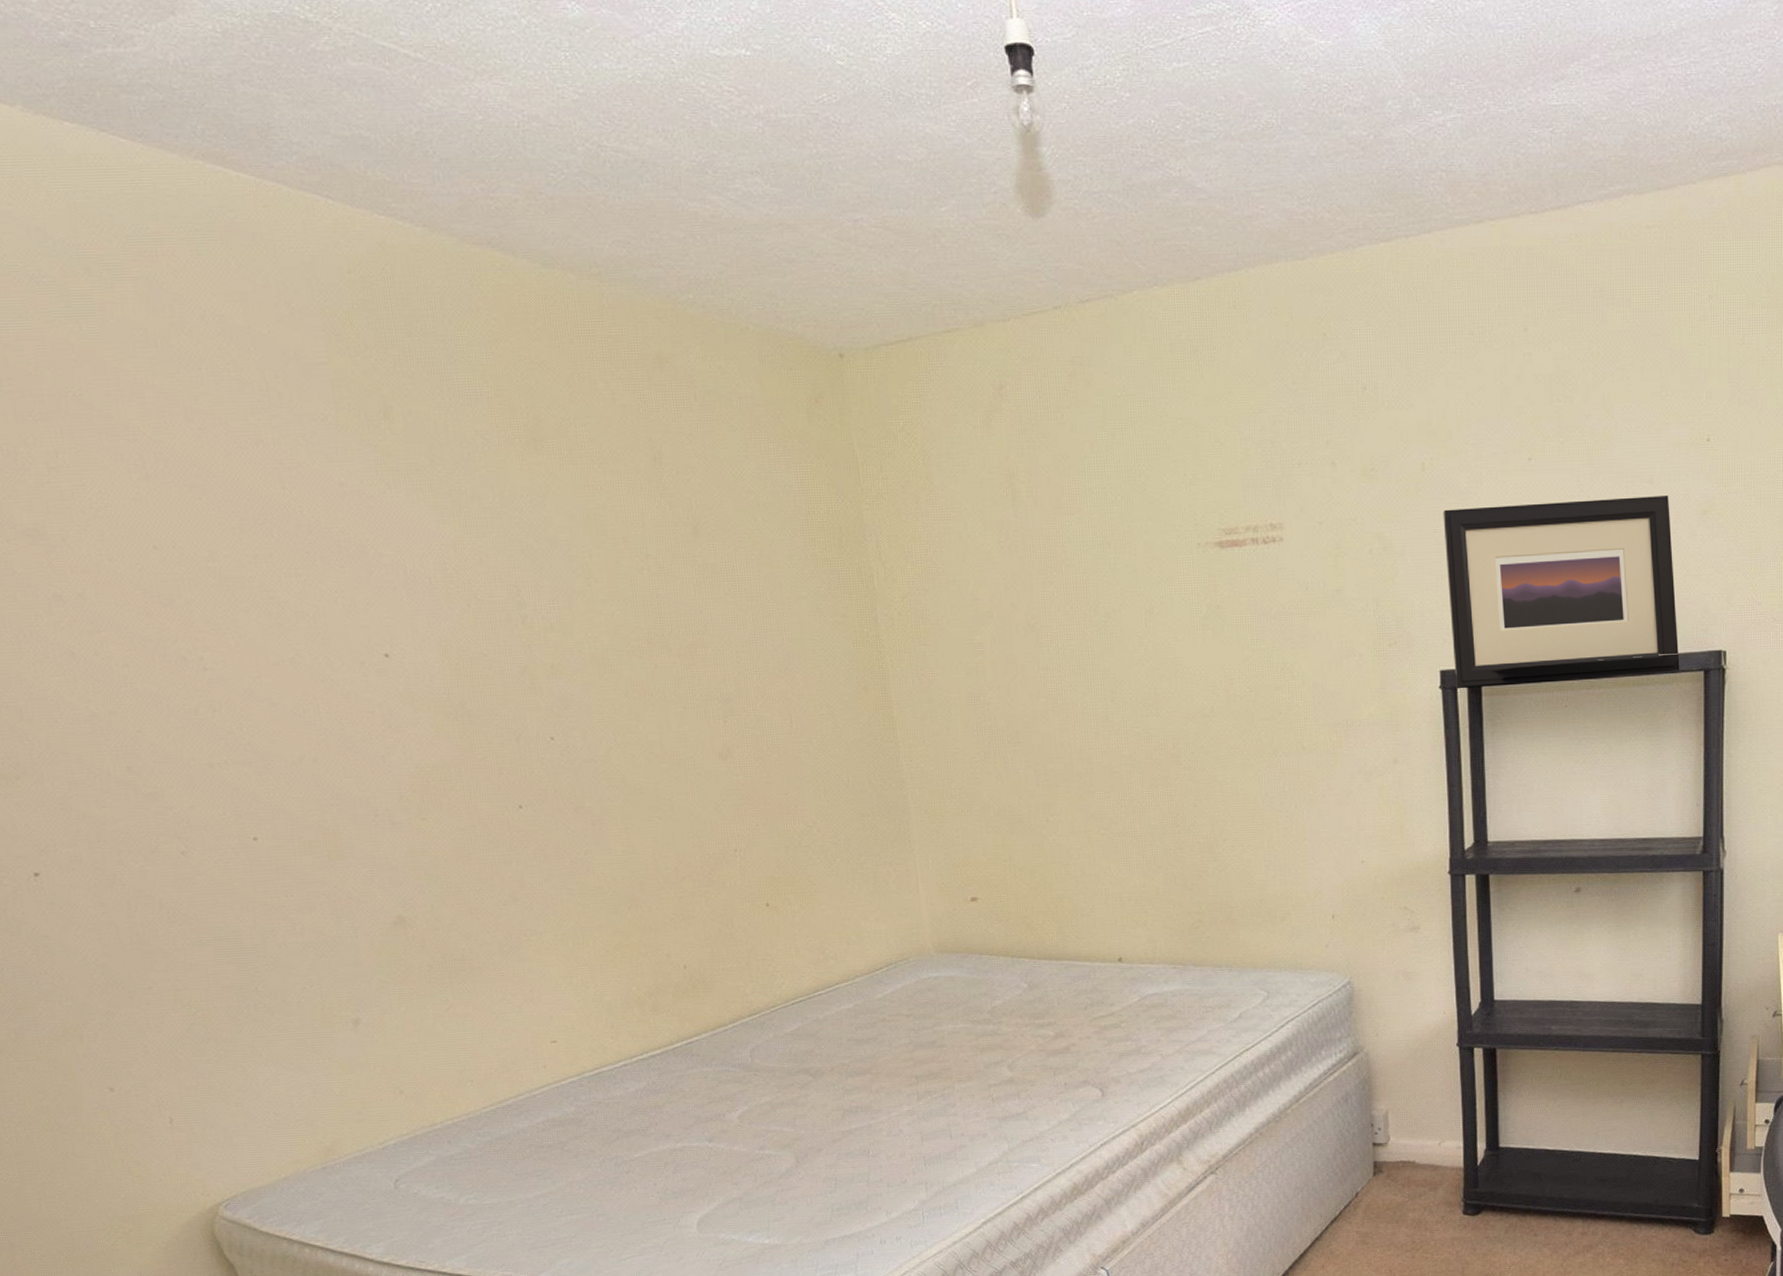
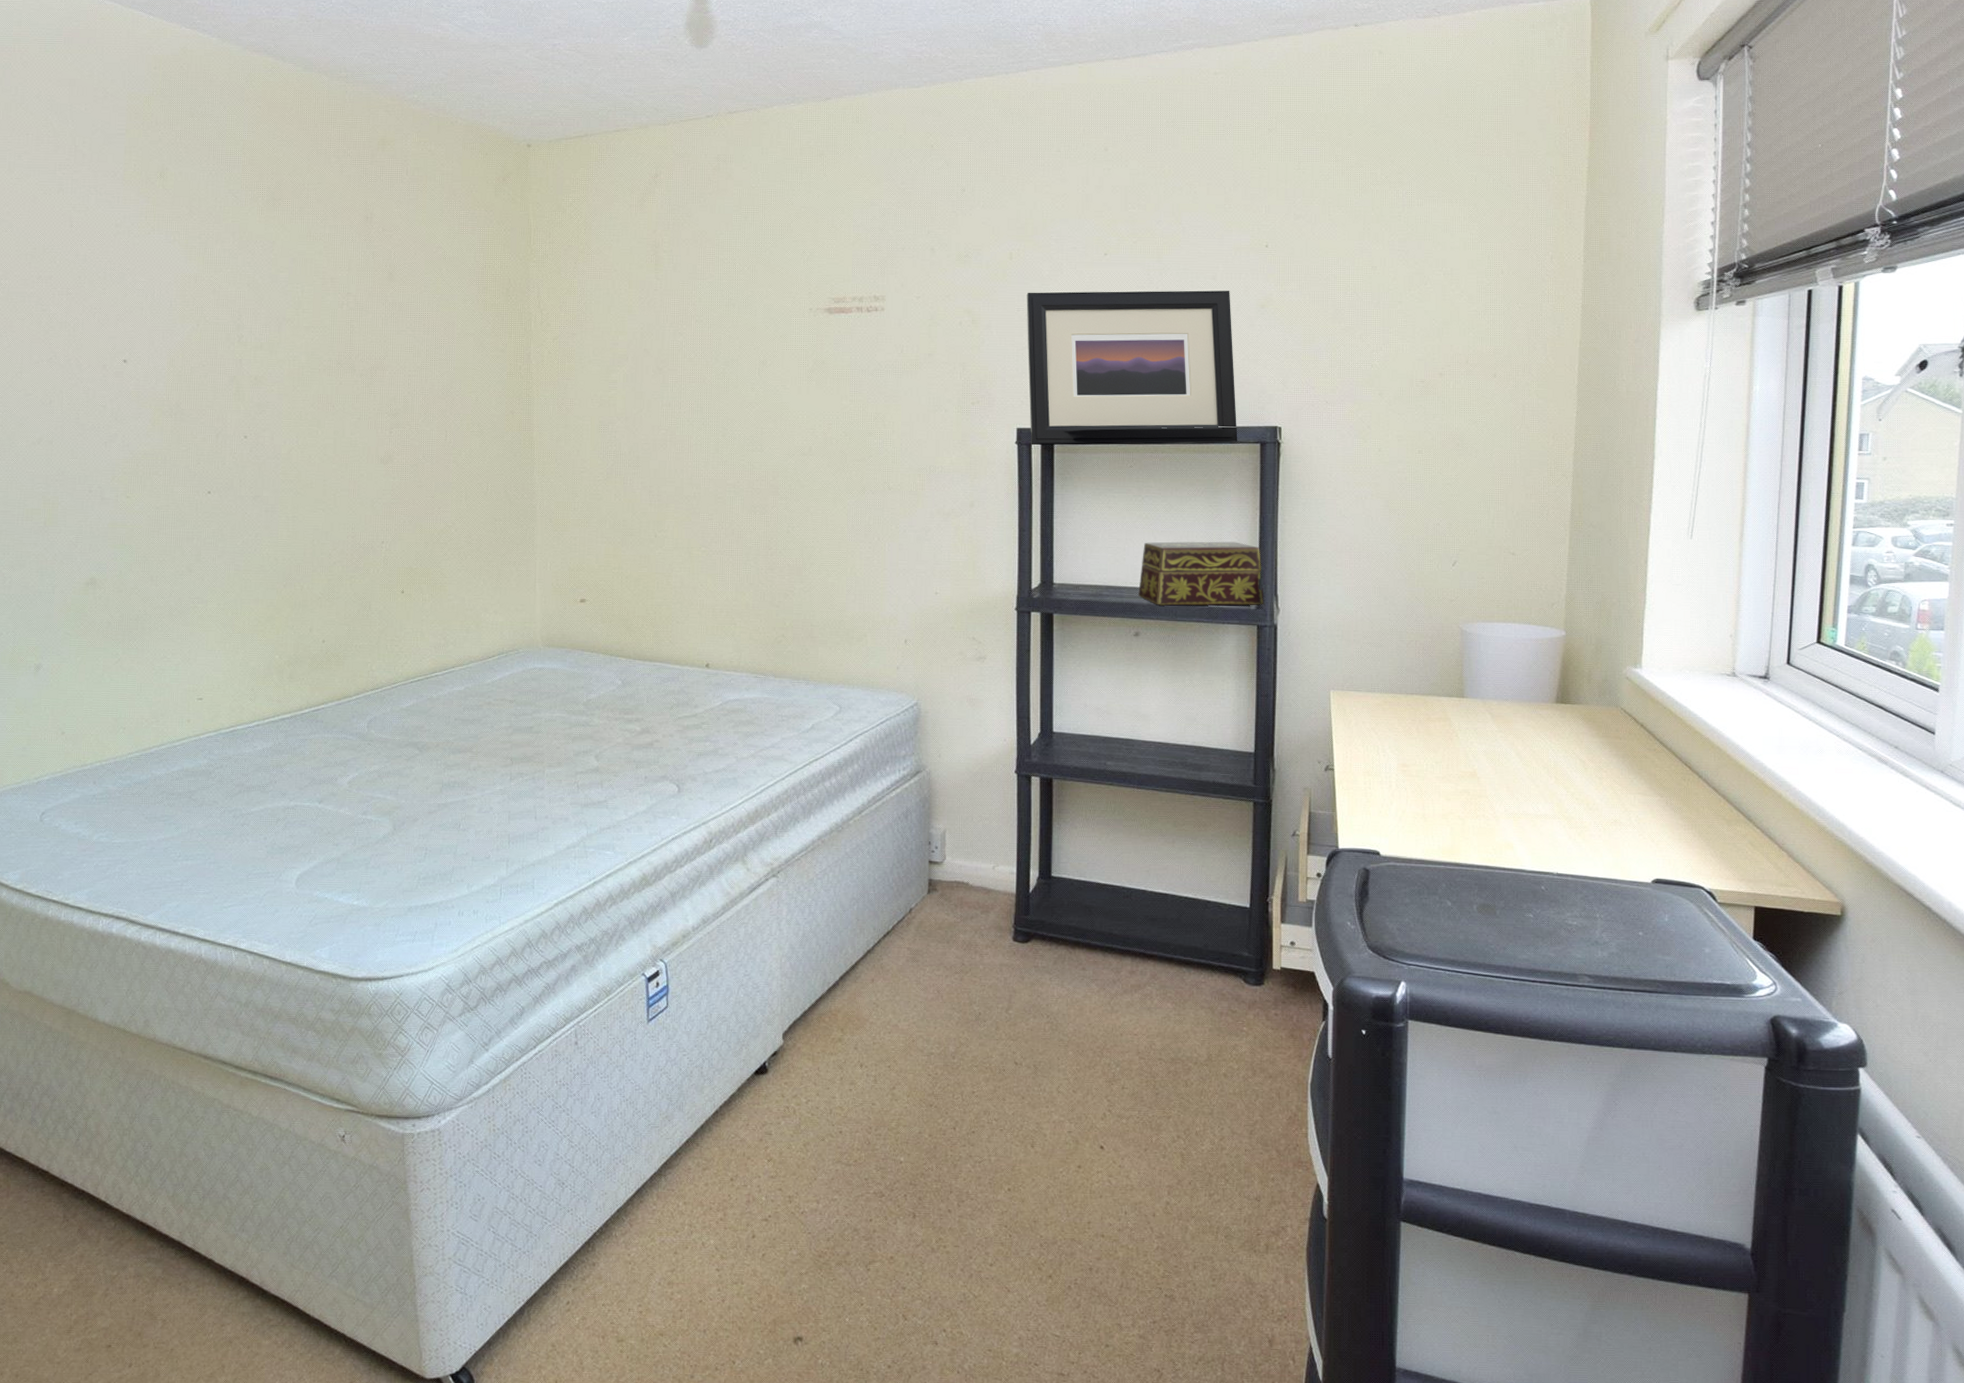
decorative box: none [1578,782,1710,858] -> present [1138,541,1264,606]

